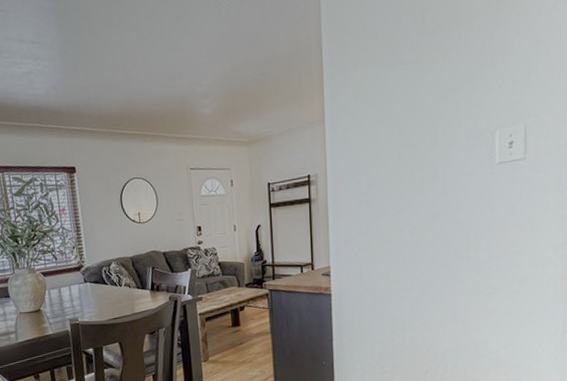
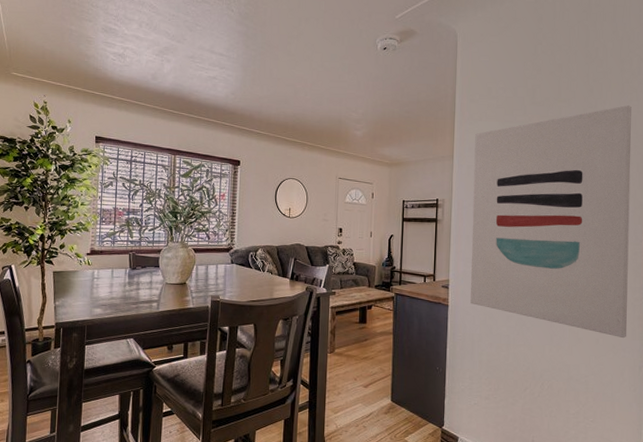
wall art: none [350,13,556,304] -> present [470,105,632,339]

